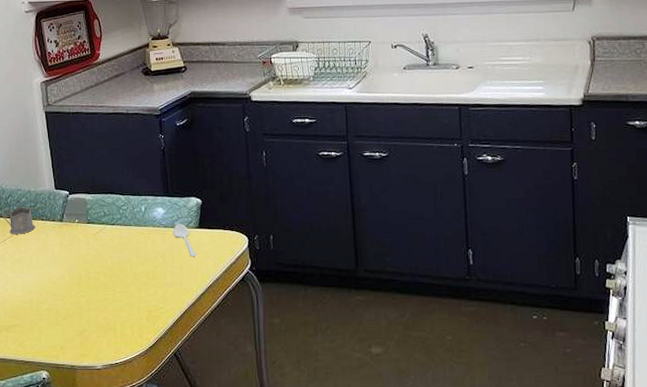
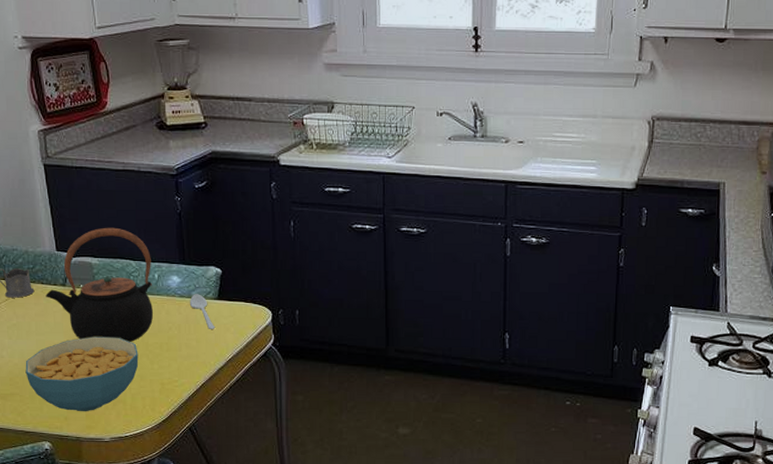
cereal bowl: none [26,267,128,341] -> present [25,336,139,412]
teapot: none [45,165,141,273] -> present [46,227,154,343]

